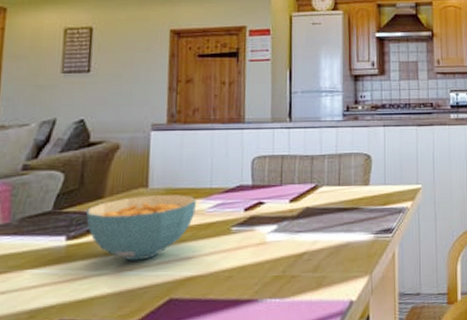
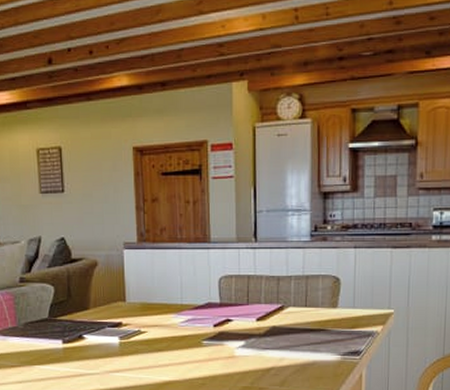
cereal bowl: present [86,194,197,261] -> none [76,308,170,365]

